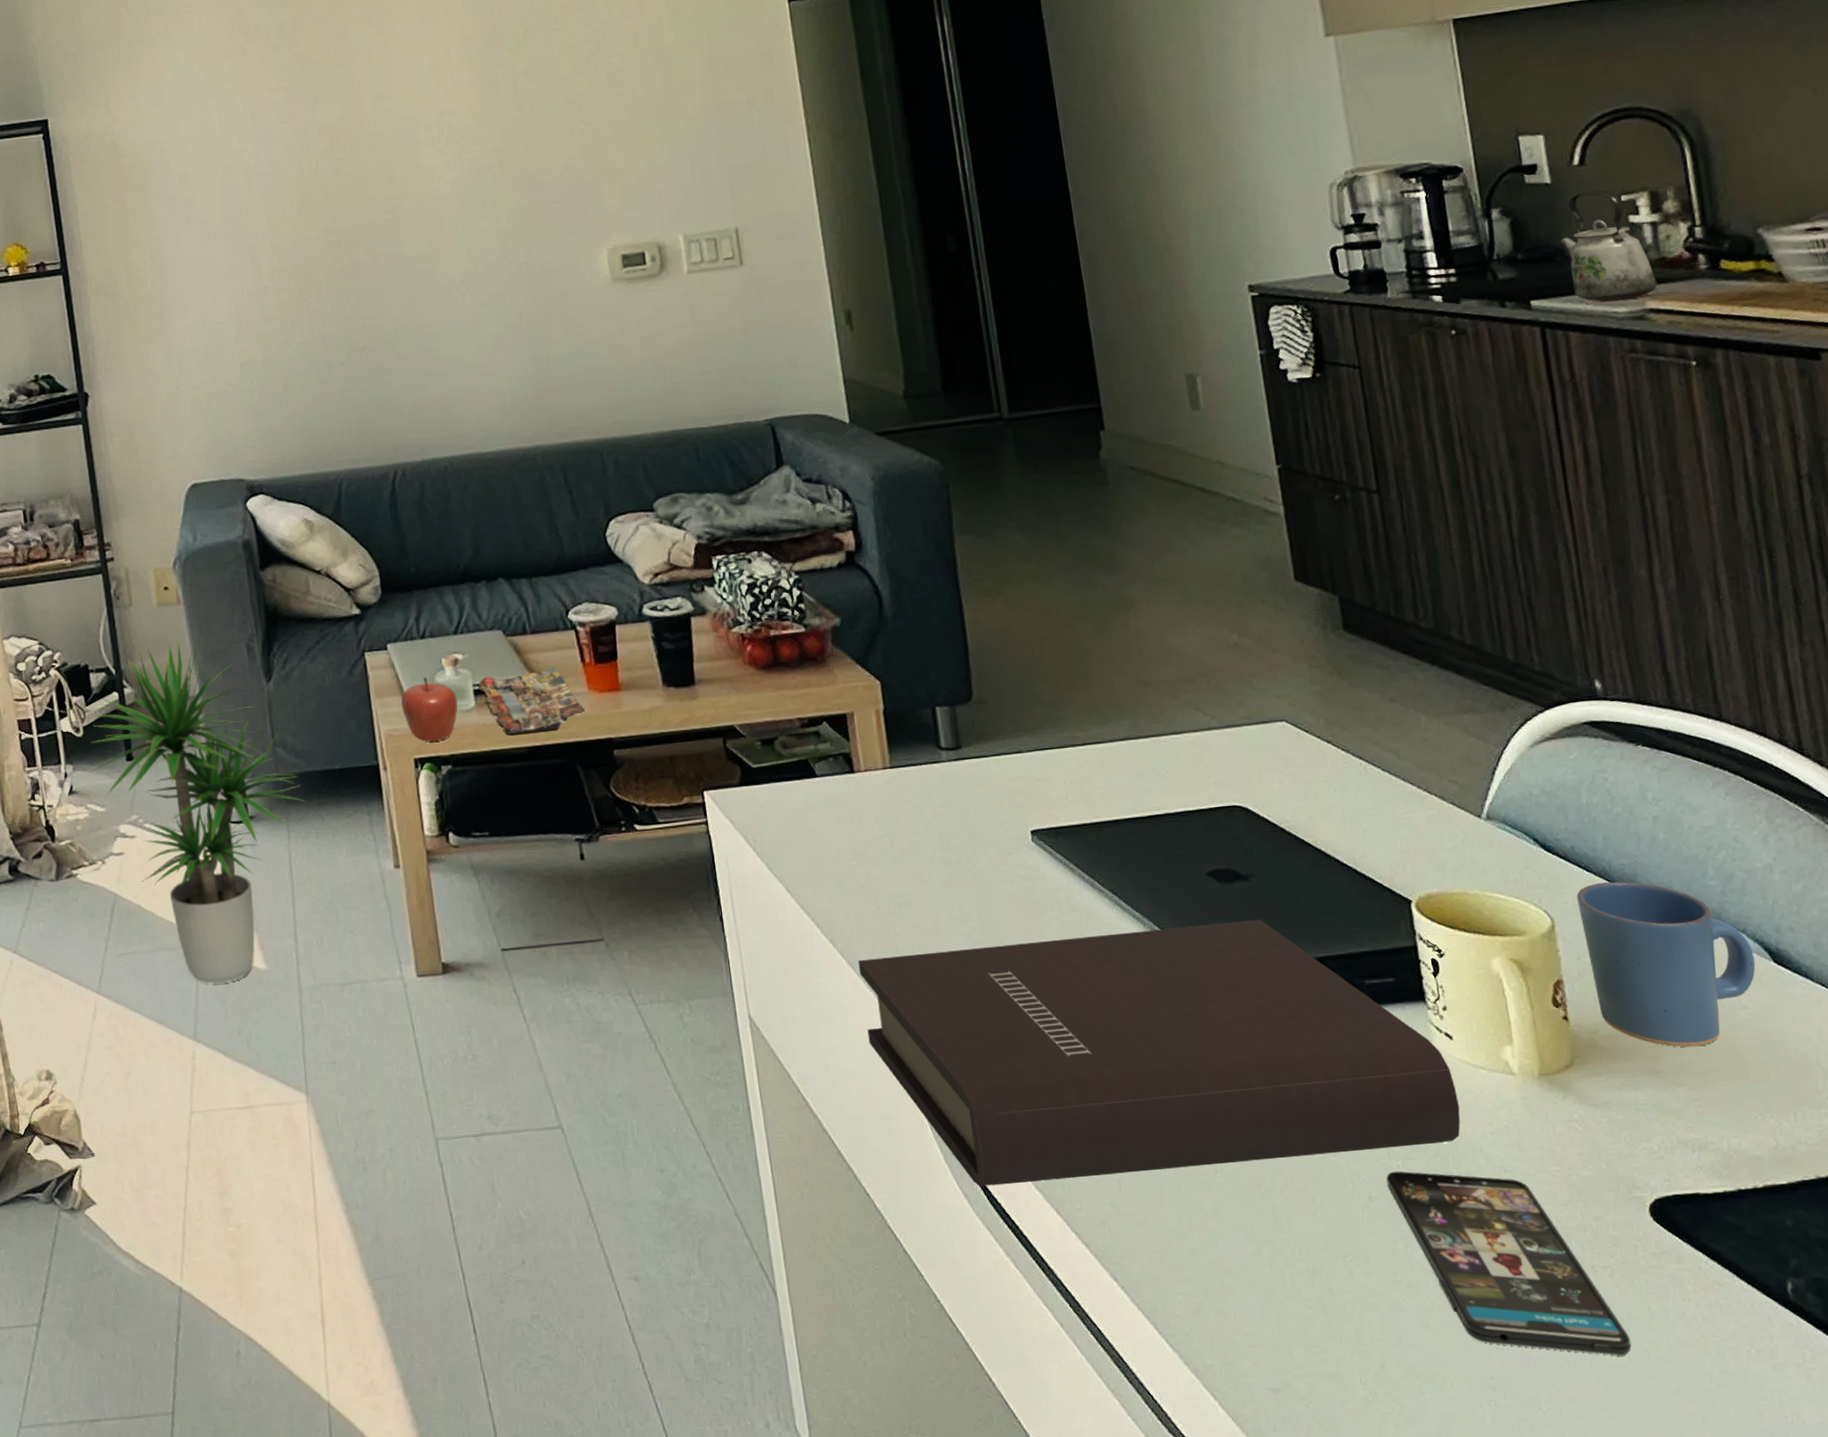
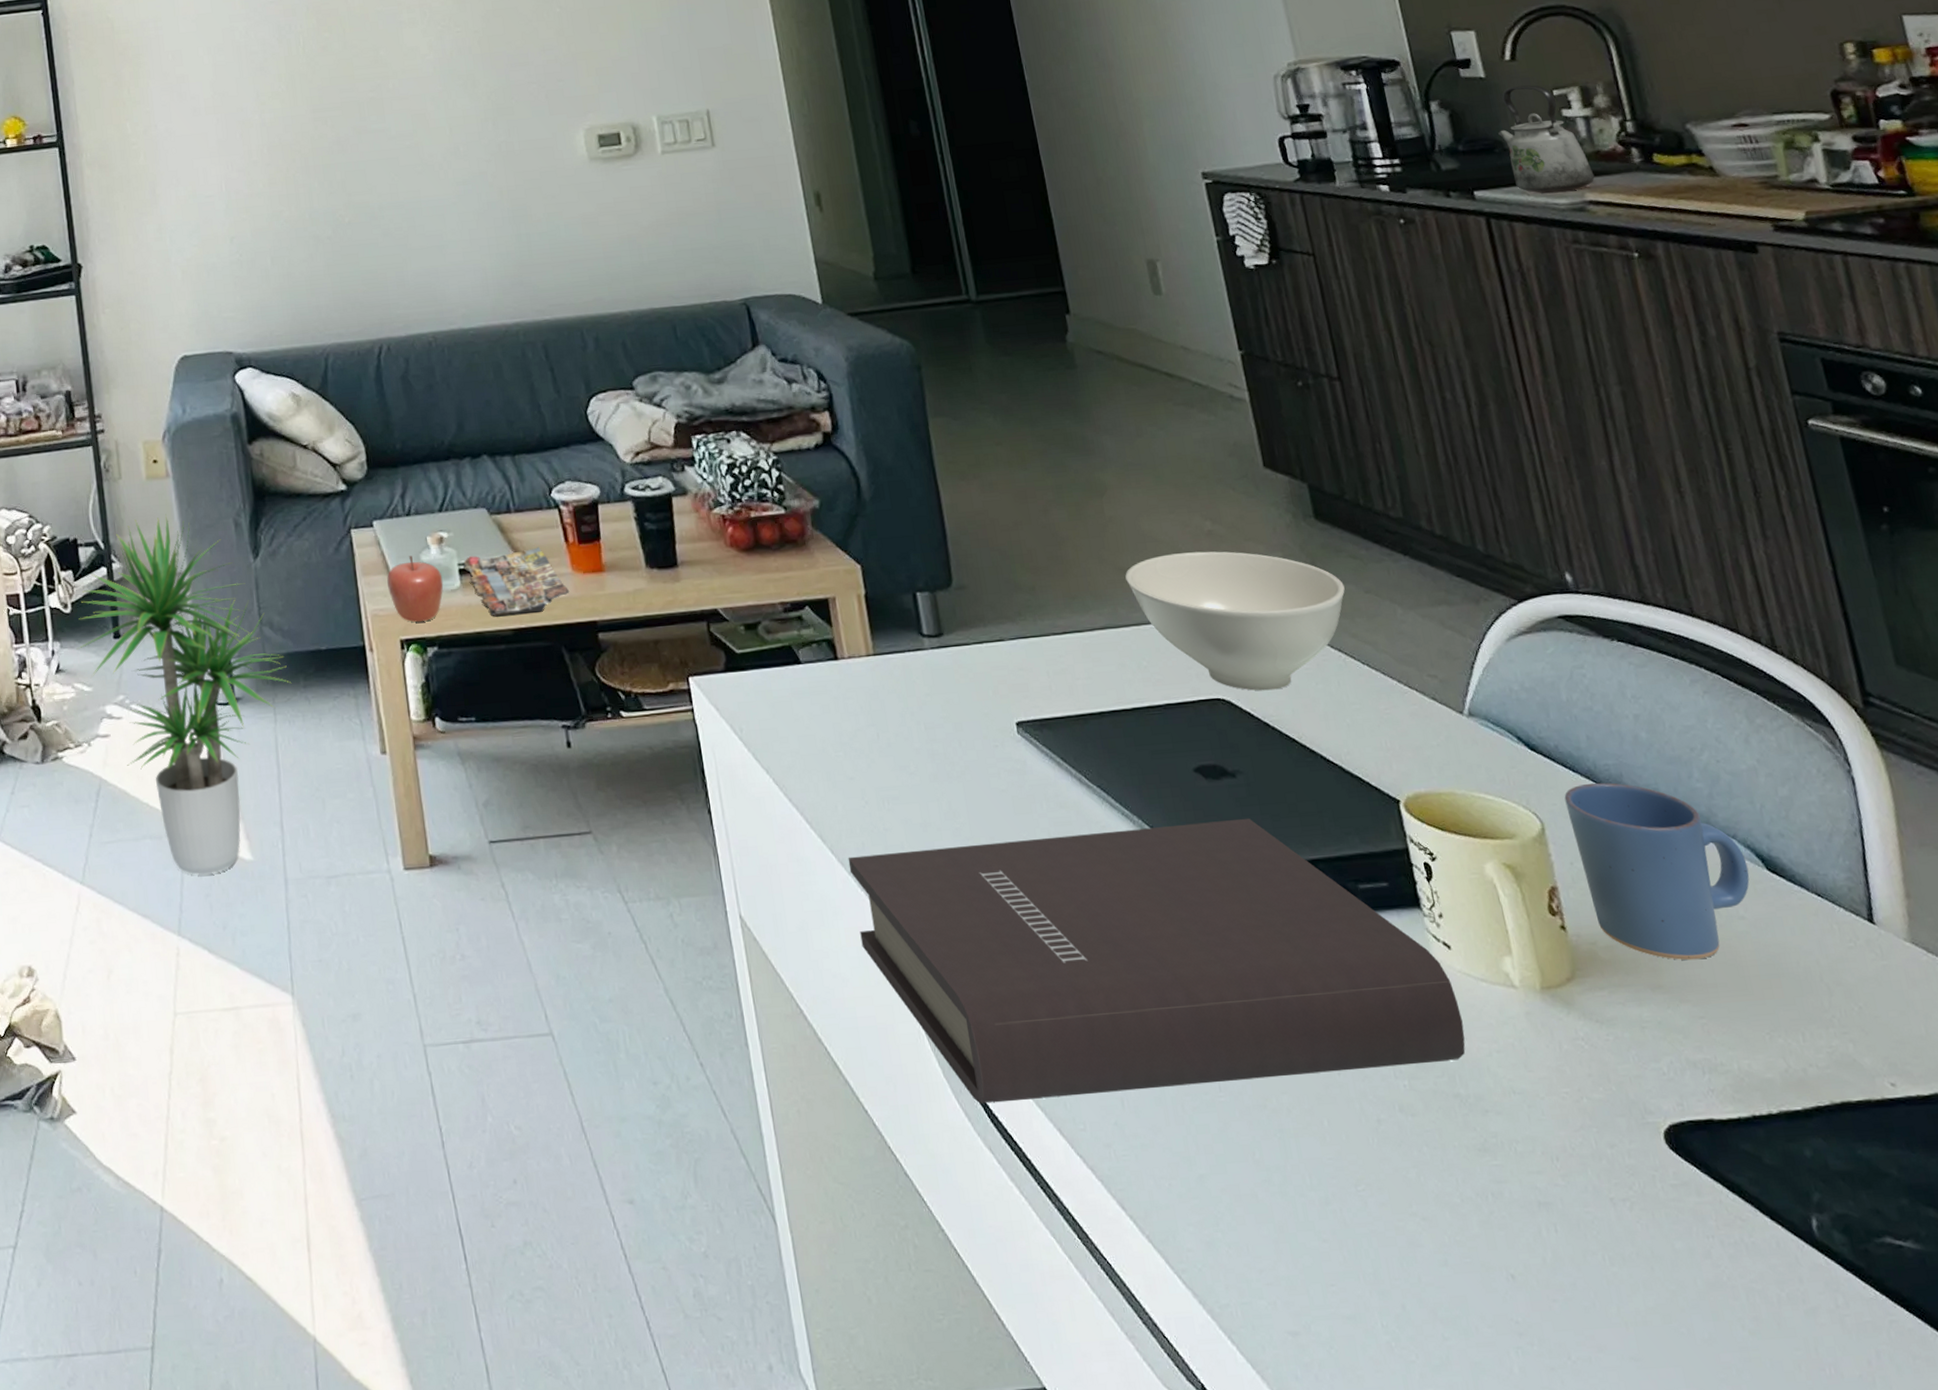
bowl: none [1148,663,1370,798] -> present [1125,551,1345,691]
smartphone: present [1386,1171,1632,1356] -> none [1393,1091,1659,1299]

